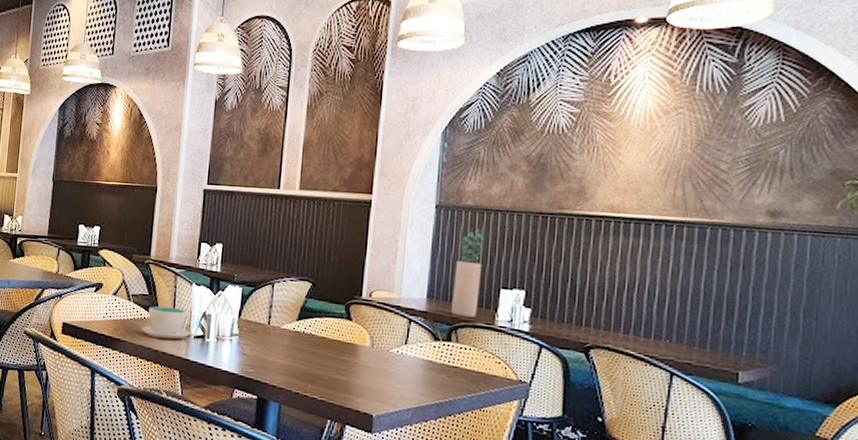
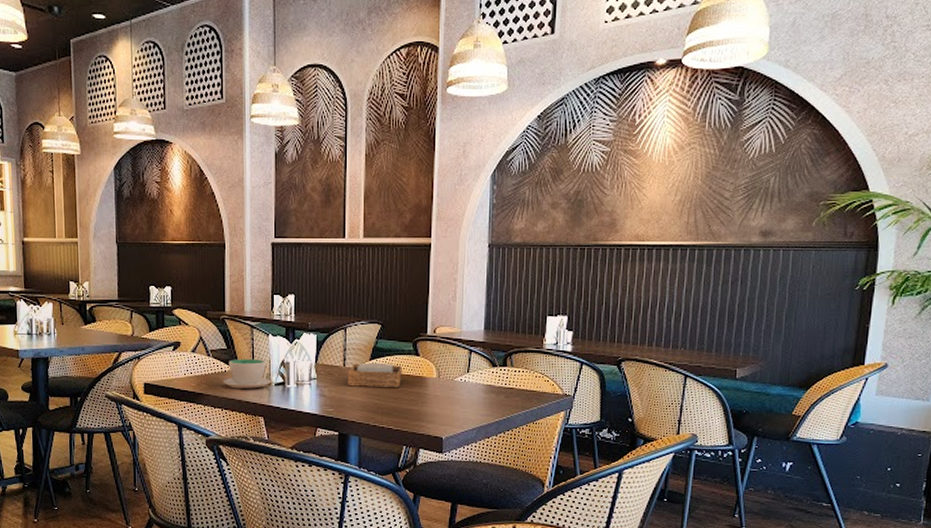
napkin holder: none [271,322,332,354] -> present [348,362,402,388]
vase: present [450,225,485,319] -> none [505,260,532,345]

